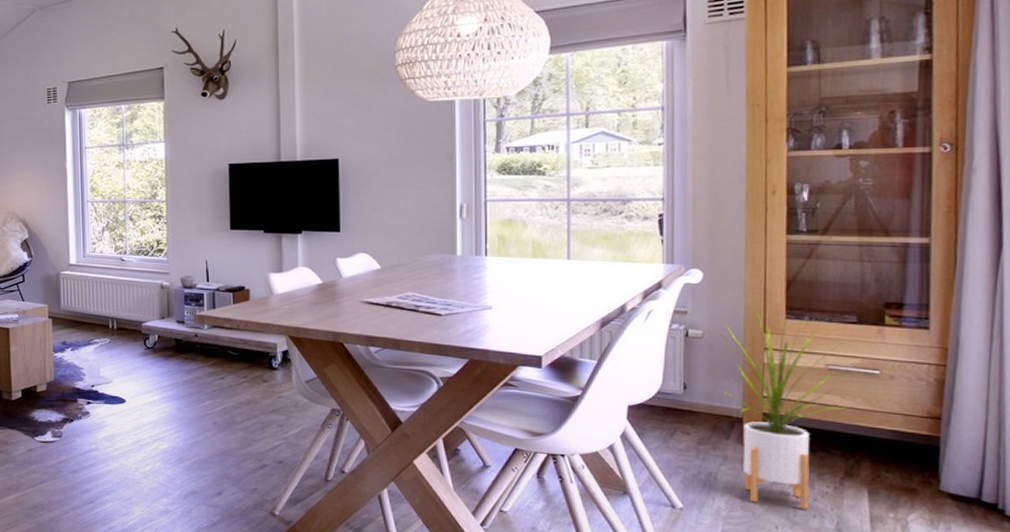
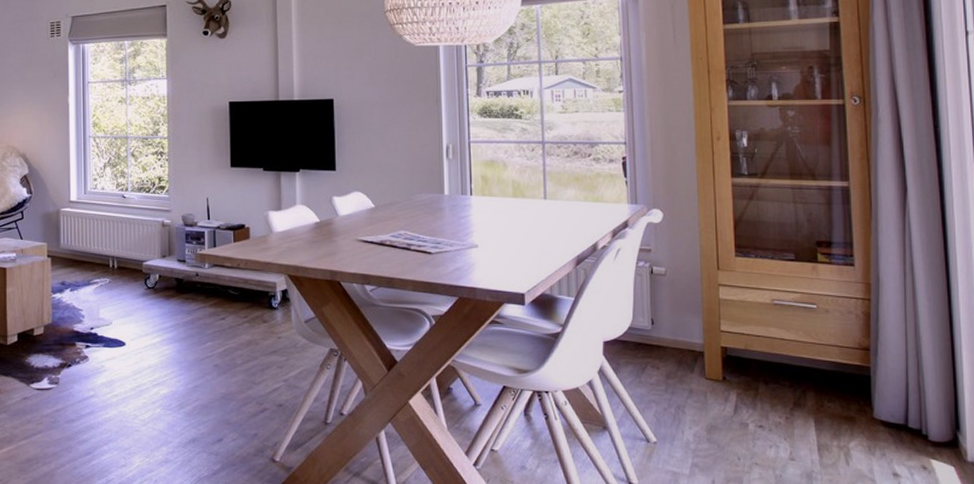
house plant: present [702,312,849,510] -> none [666,250,793,441]

